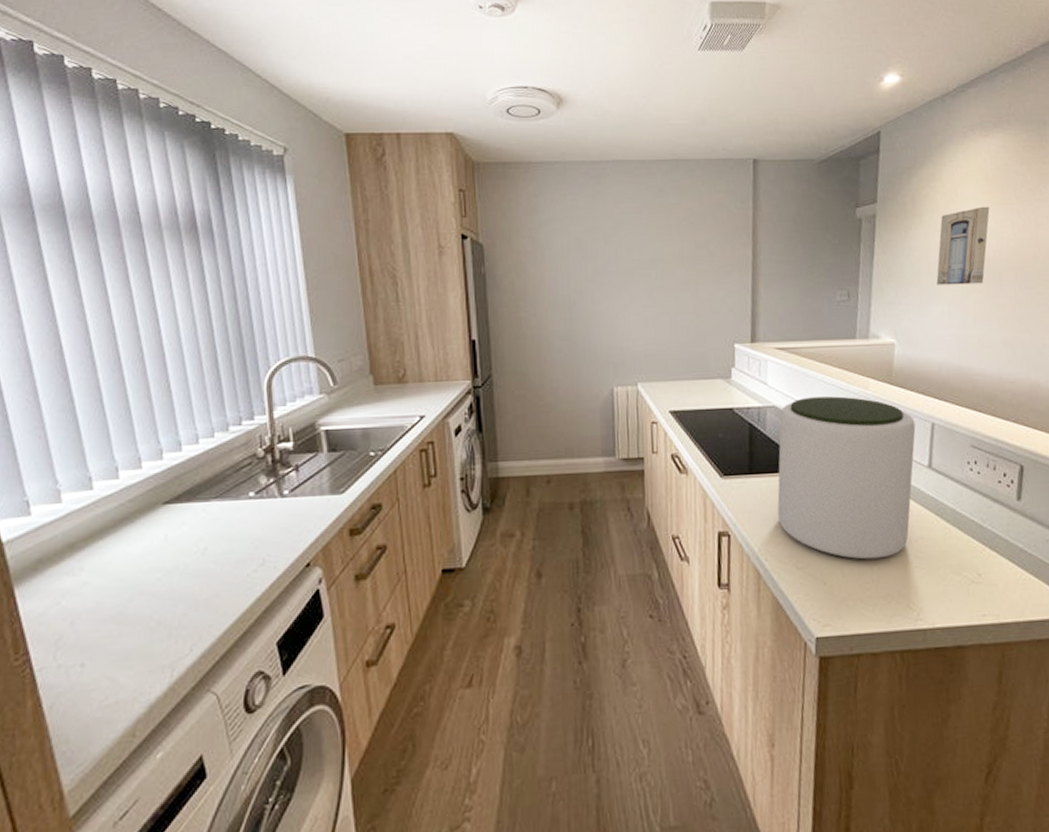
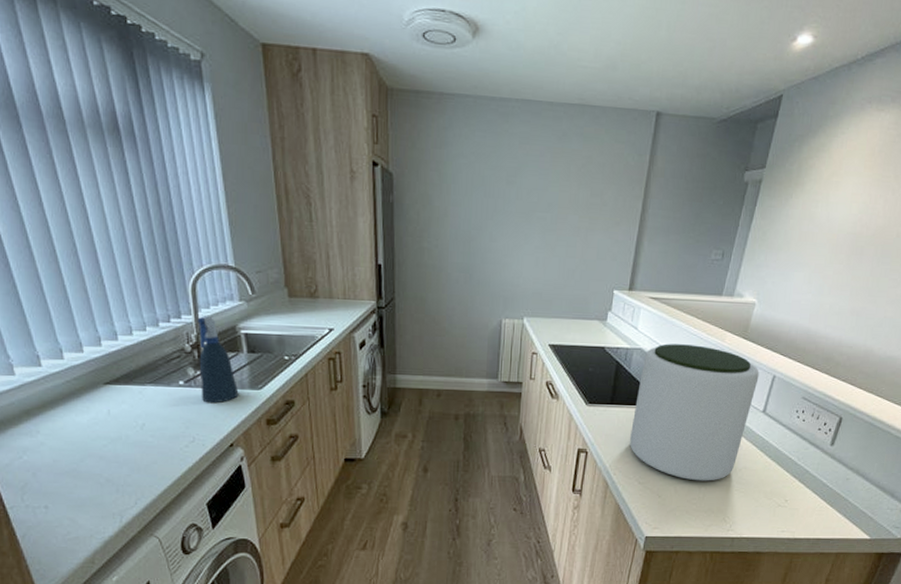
spray bottle: none [272,414,318,516] -> present [197,316,239,404]
wall art: present [936,206,990,285] -> none [804,181,868,256]

